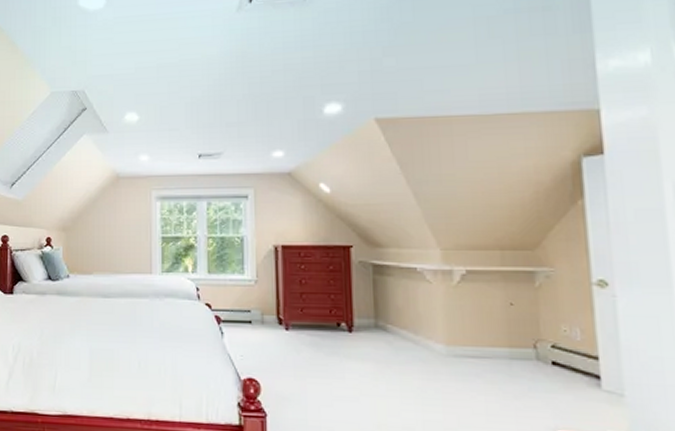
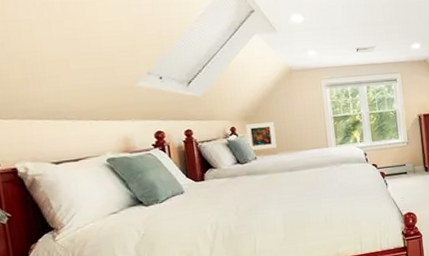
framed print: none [61,236,93,268] -> present [245,122,277,151]

